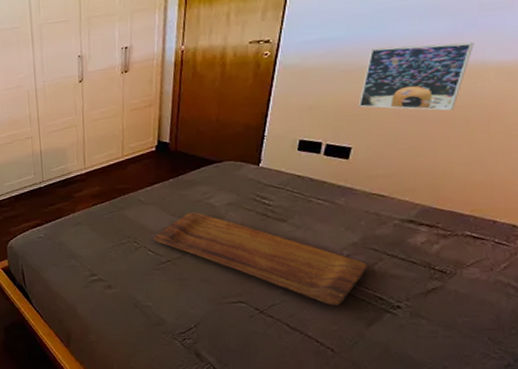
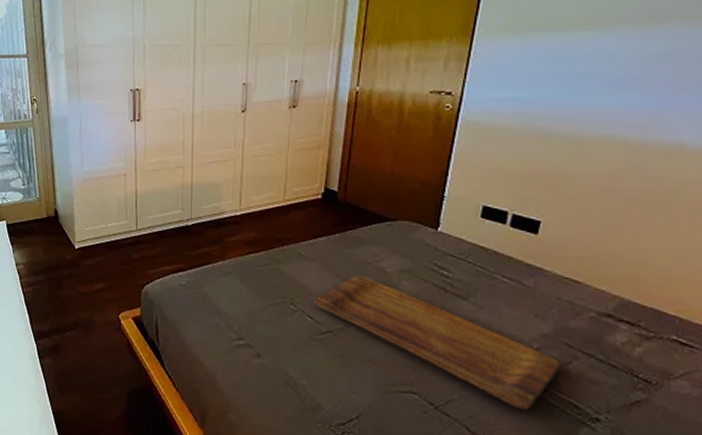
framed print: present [358,42,474,111] -> none [547,115,671,193]

